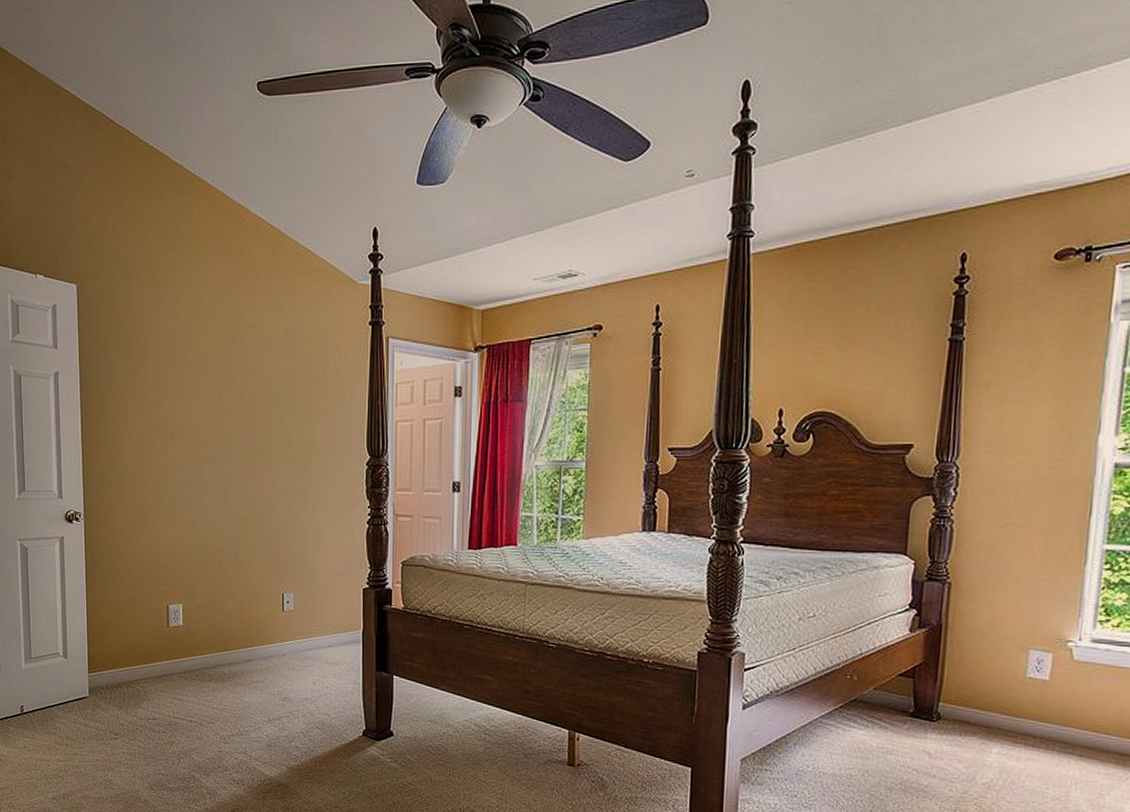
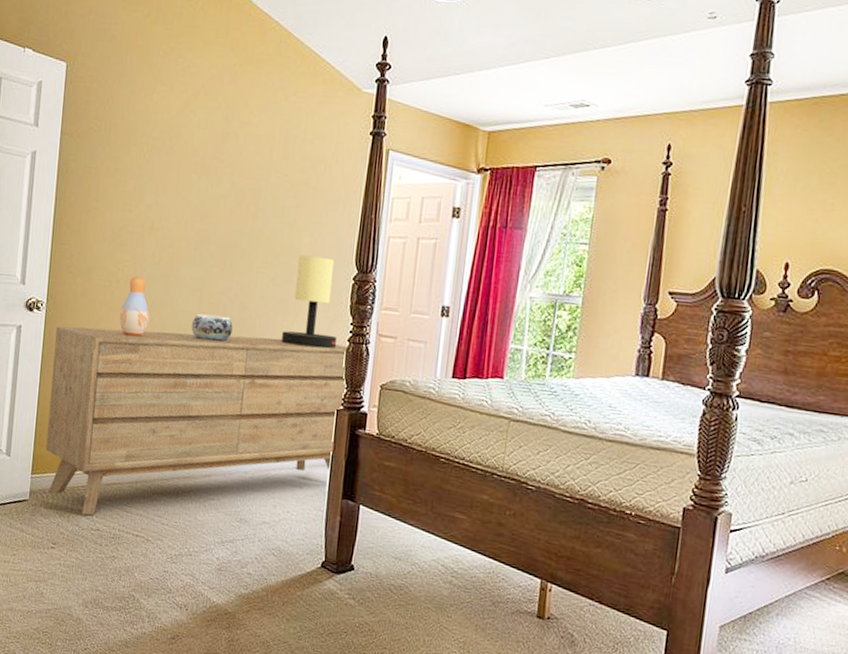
dresser: none [96,527,369,707] -> present [45,326,349,516]
vase: none [153,481,181,538] -> present [120,276,150,337]
decorative bowl: none [220,510,258,536] -> present [191,314,233,342]
table lamp: none [305,446,357,533] -> present [281,255,337,349]

